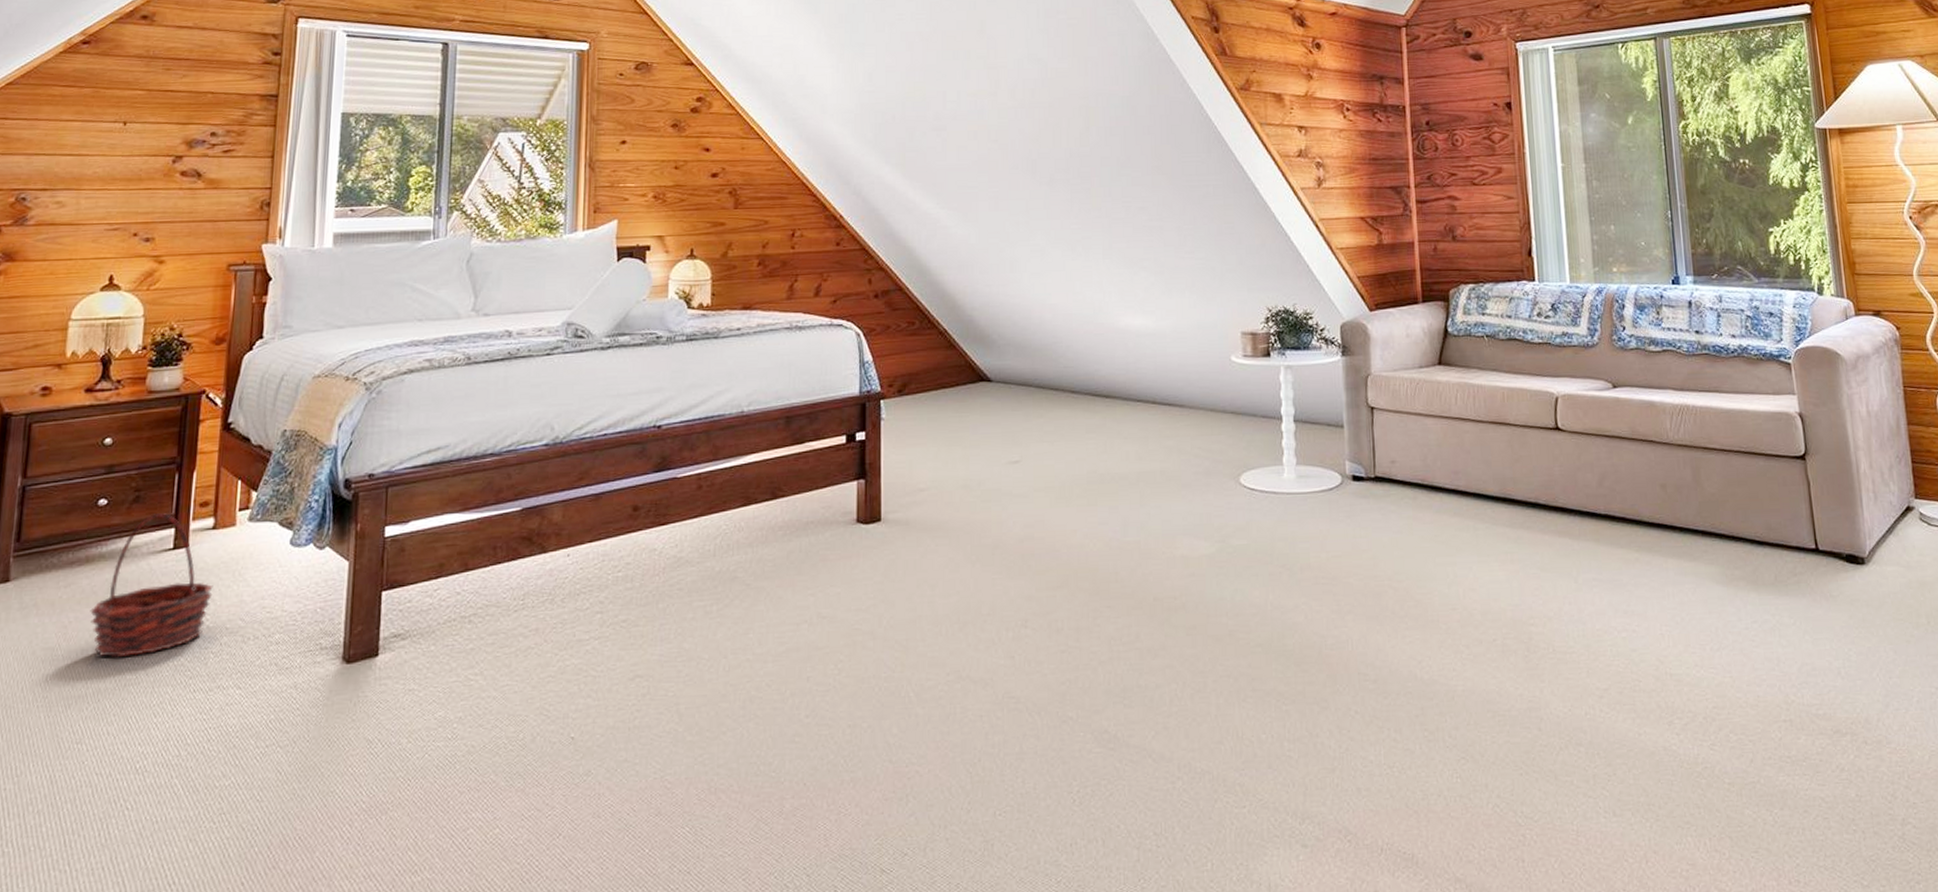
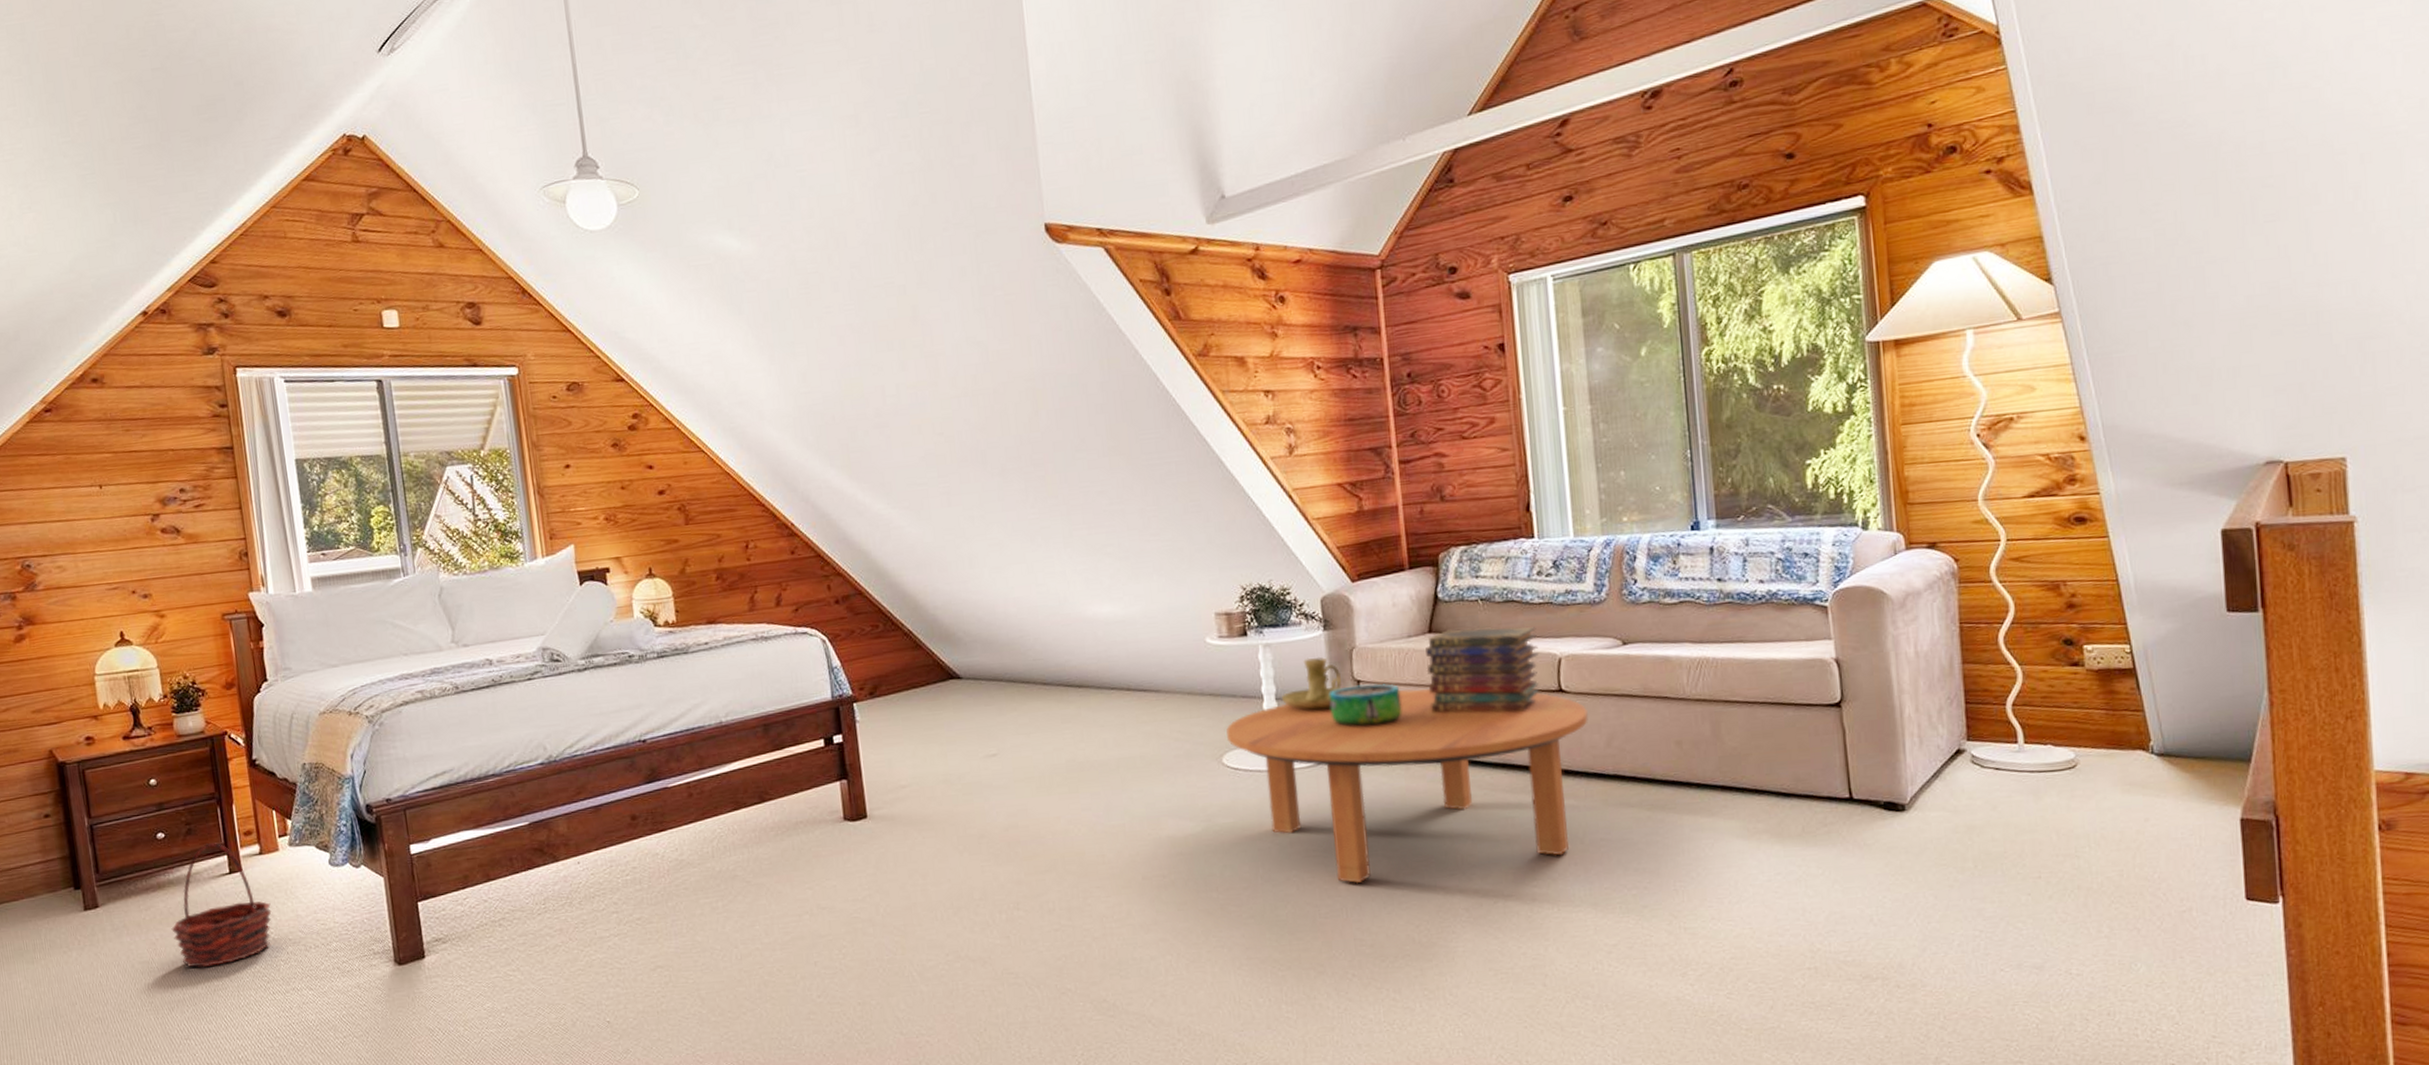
coffee table: none [1245,419,1582,615] -> present [1226,689,1588,884]
candle holder: none [1300,381,1358,434] -> present [1282,656,1343,710]
decorative bowl: none [1344,411,1412,455] -> present [1328,683,1402,728]
book stack: none [1435,363,1539,448] -> present [1425,627,1540,714]

